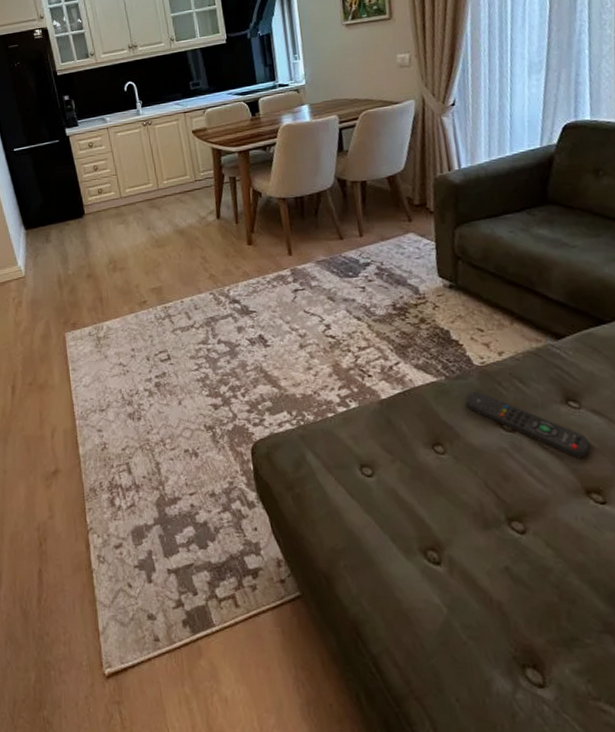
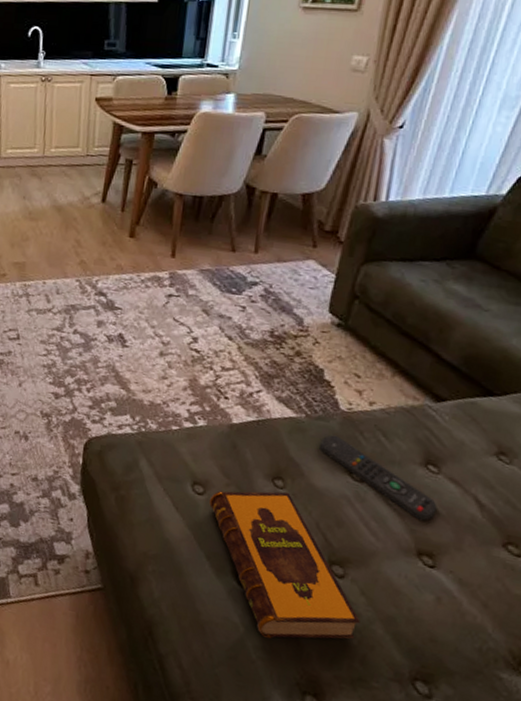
hardback book: none [379,456,555,615] -> present [208,491,360,640]

